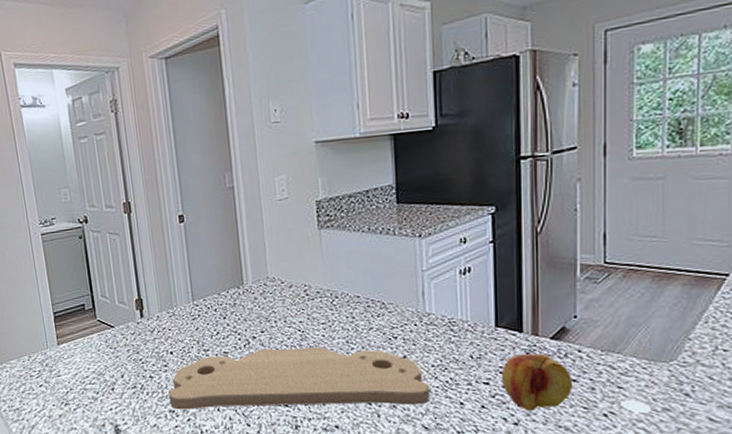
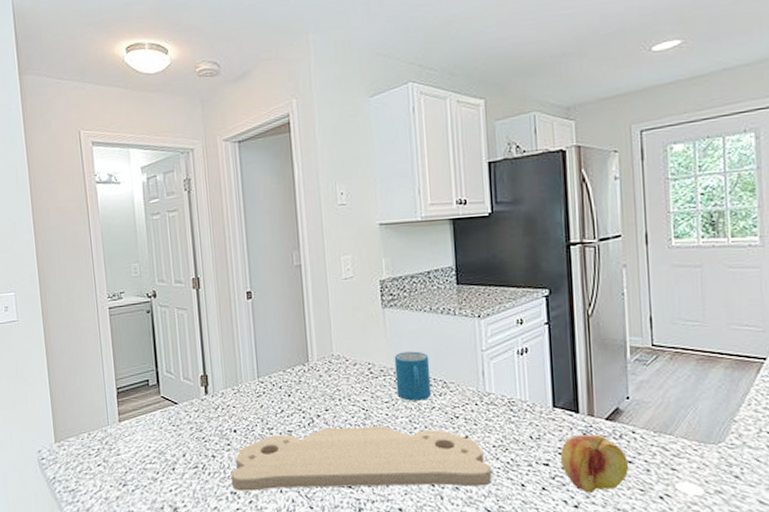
mug: none [331,272,370,322] -> present [394,351,432,401]

